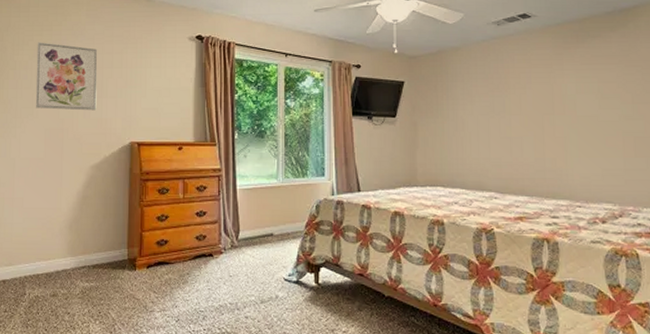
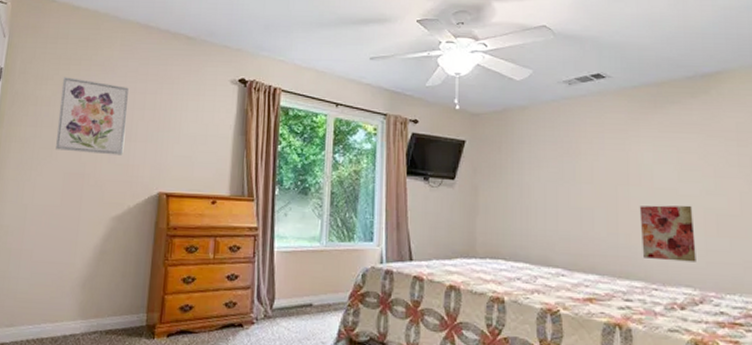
wall art: none [564,130,616,181] -> present [639,205,696,262]

